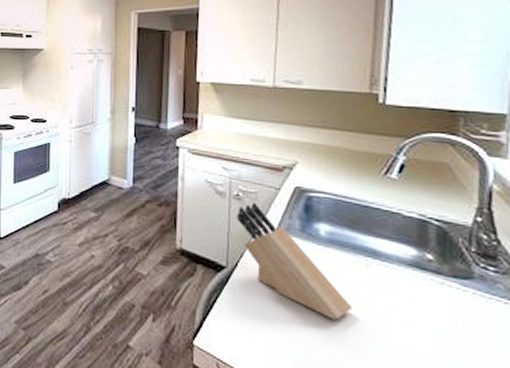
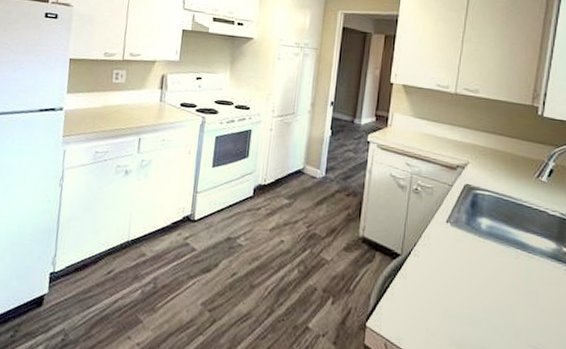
knife block: present [236,202,353,320] -> none [413,196,502,304]

